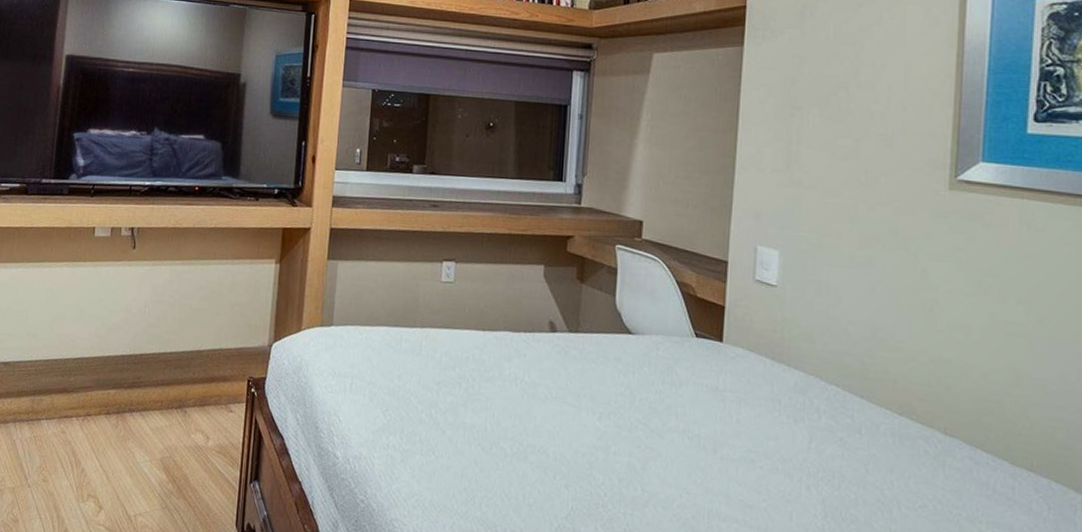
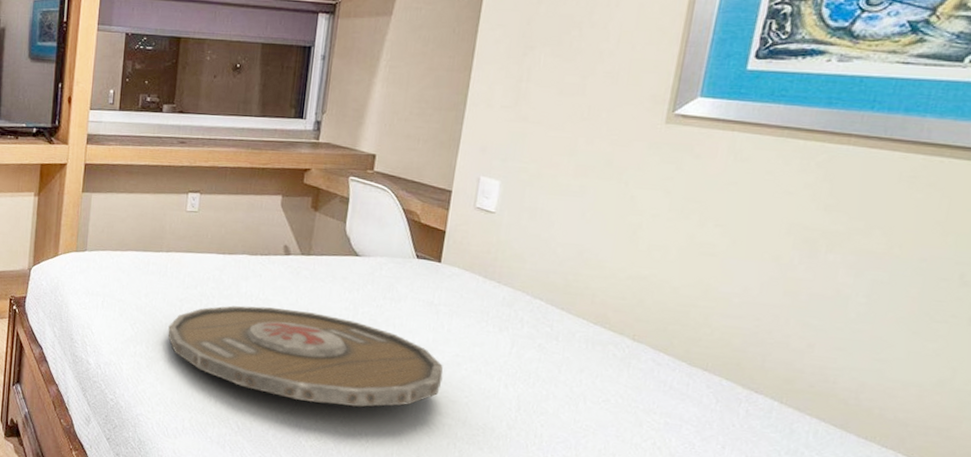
serving tray: none [424,390,736,513] -> present [167,305,444,407]

